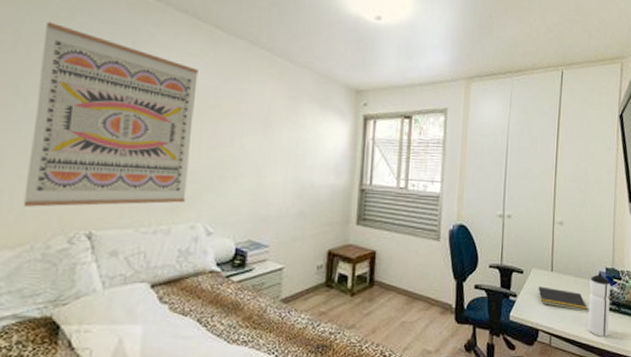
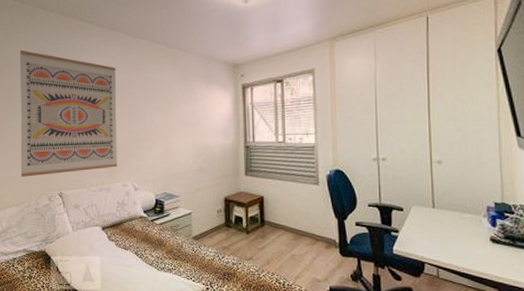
notepad: present [538,286,588,312] -> none [420,222,477,246]
water bottle: present [588,273,611,337] -> none [477,208,504,270]

